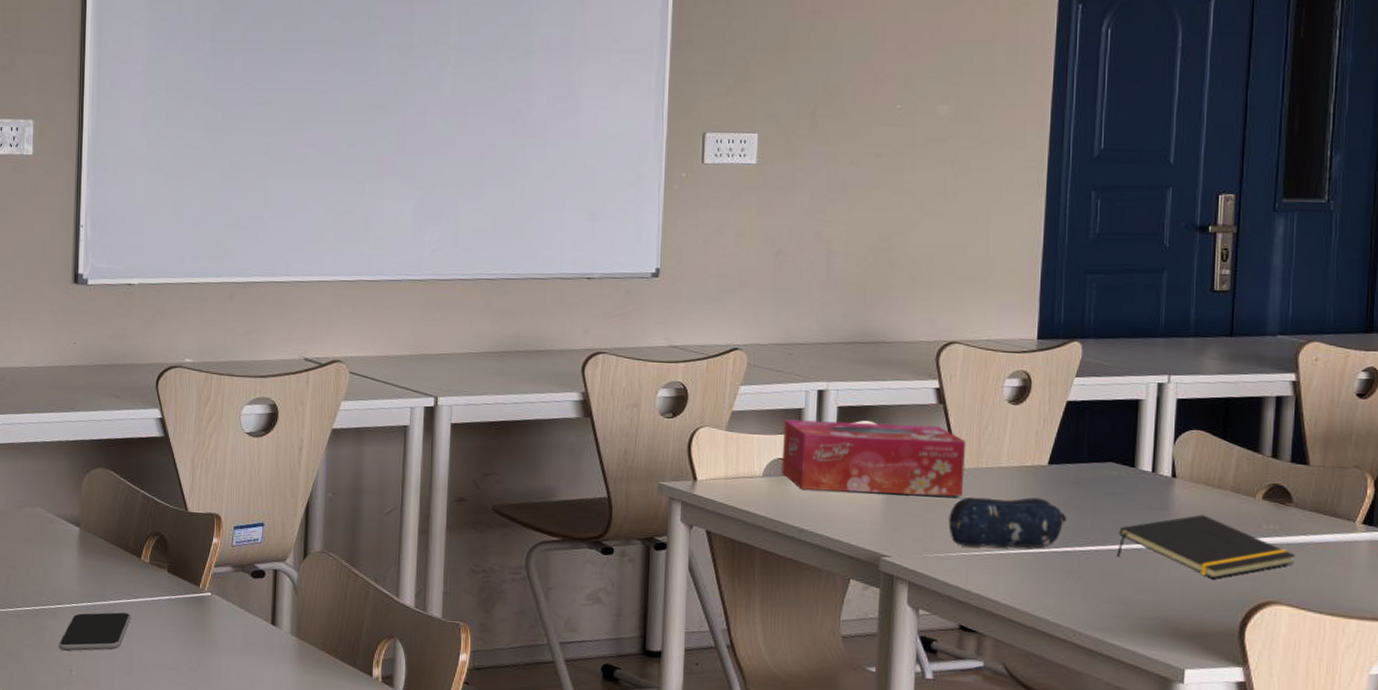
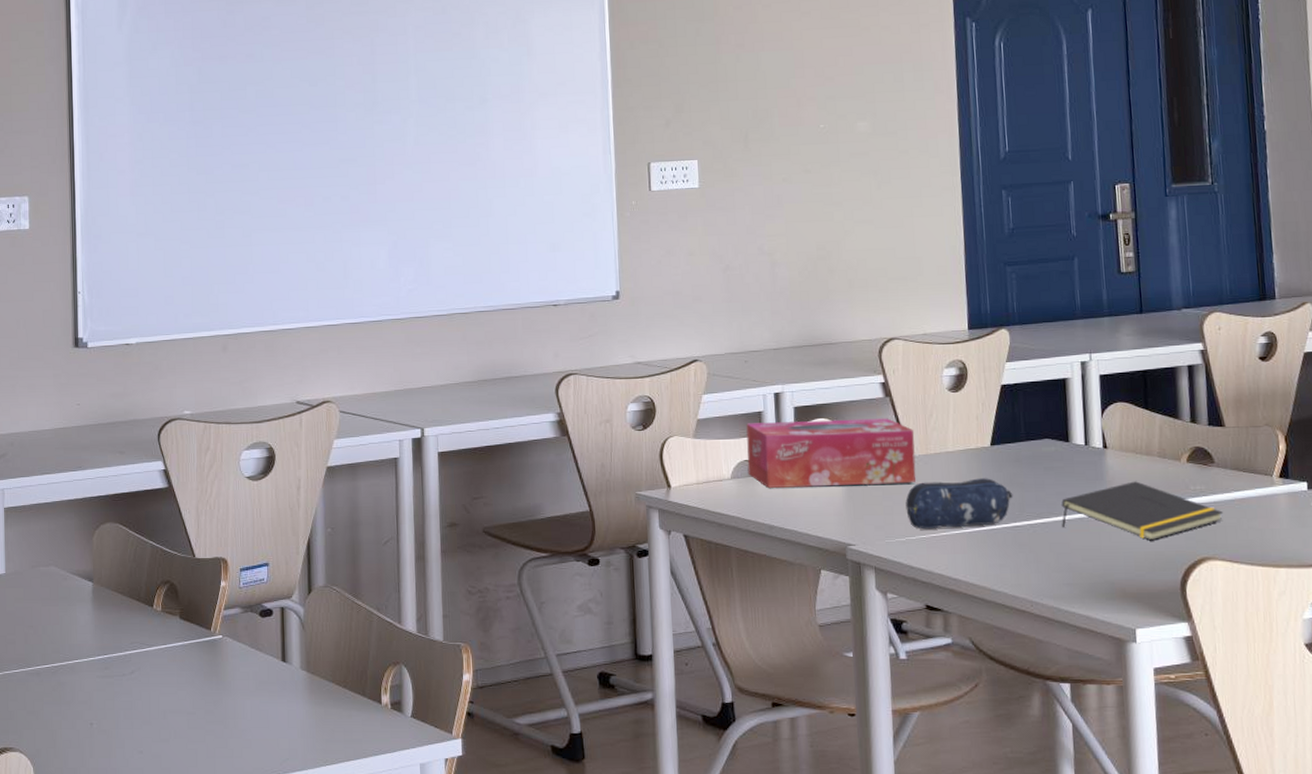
smartphone: present [58,612,131,652] -> none [78,662,147,706]

